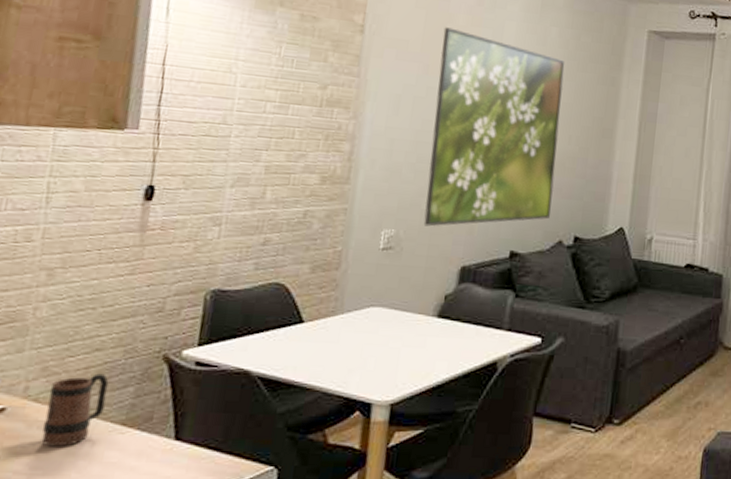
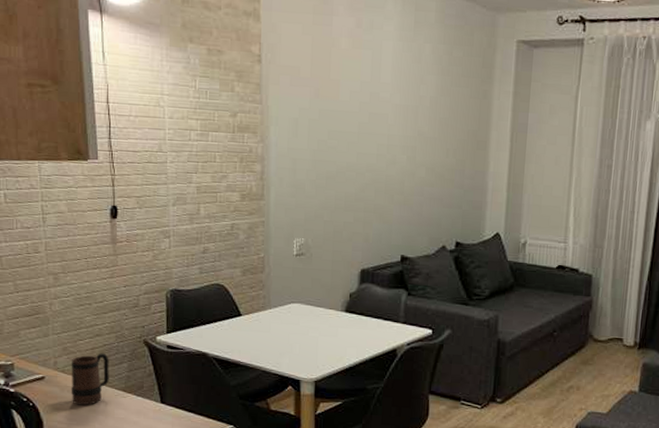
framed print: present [423,27,565,227] -> none [327,51,440,236]

